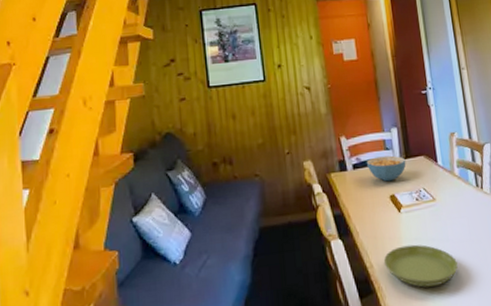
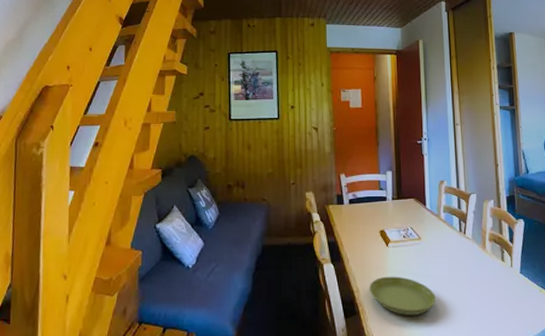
cereal bowl: present [366,155,406,182] -> none [361,195,397,218]

